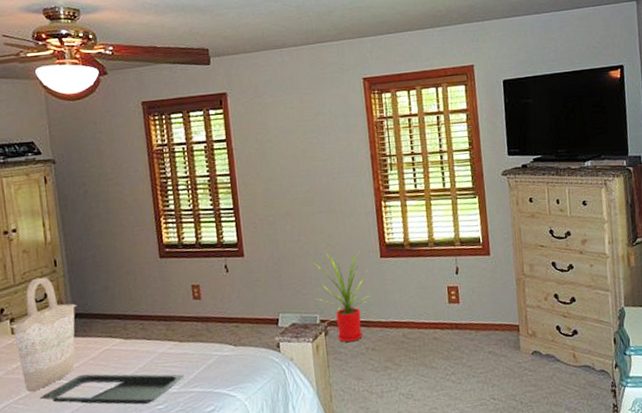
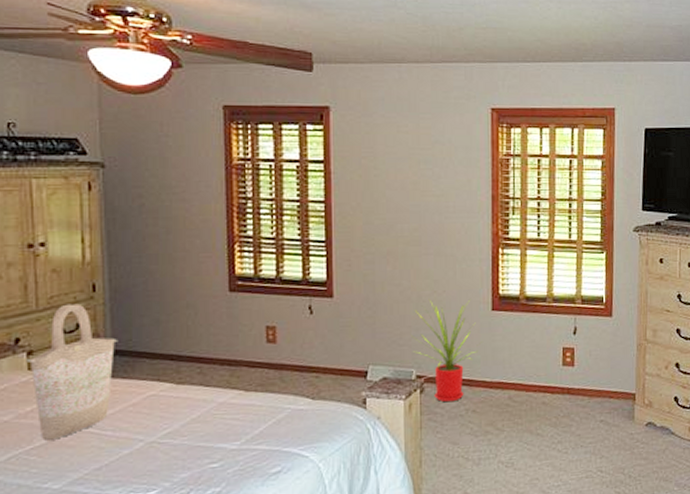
serving tray: present [39,373,185,405] -> none [59,422,248,462]

